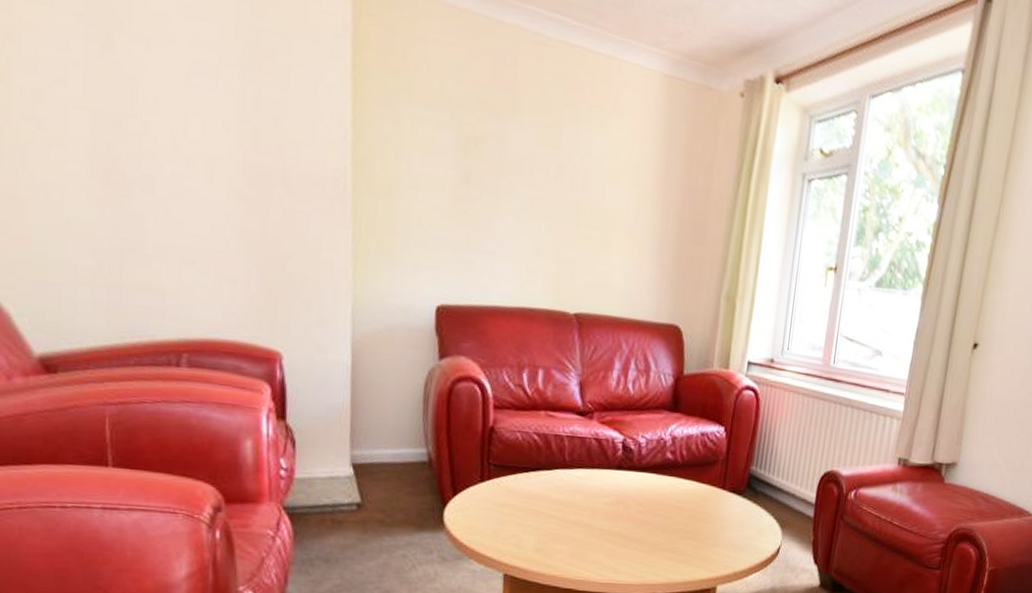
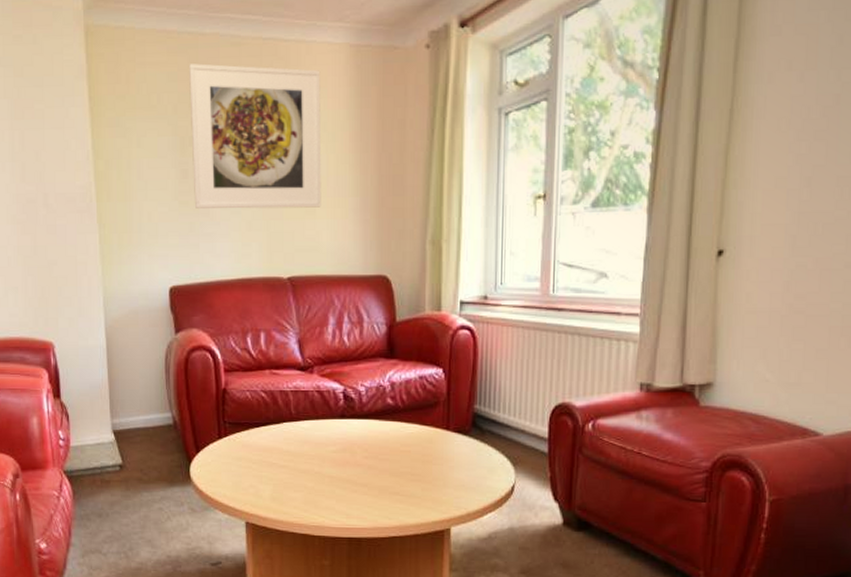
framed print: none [474,53,630,243] -> present [189,63,322,209]

